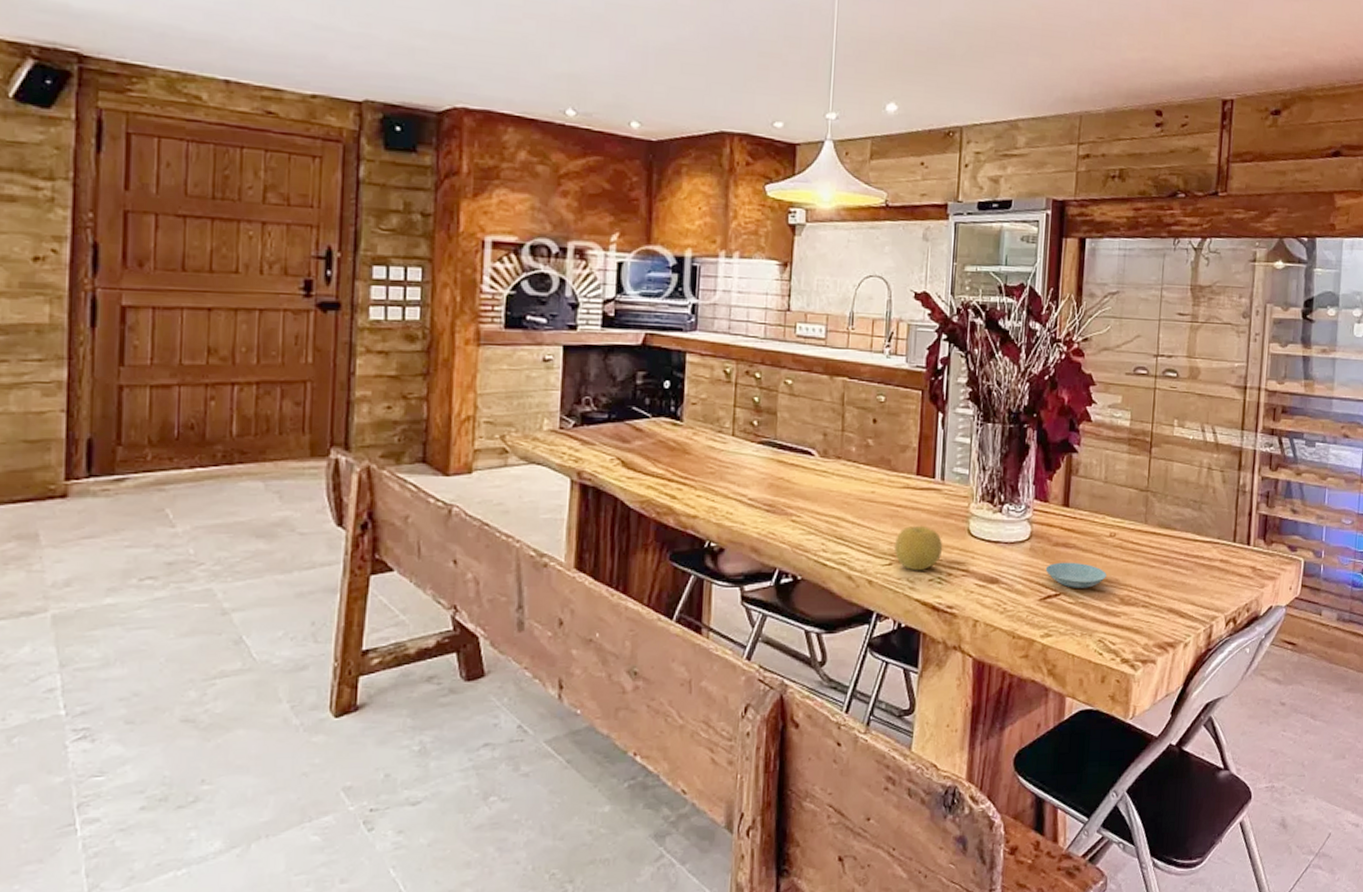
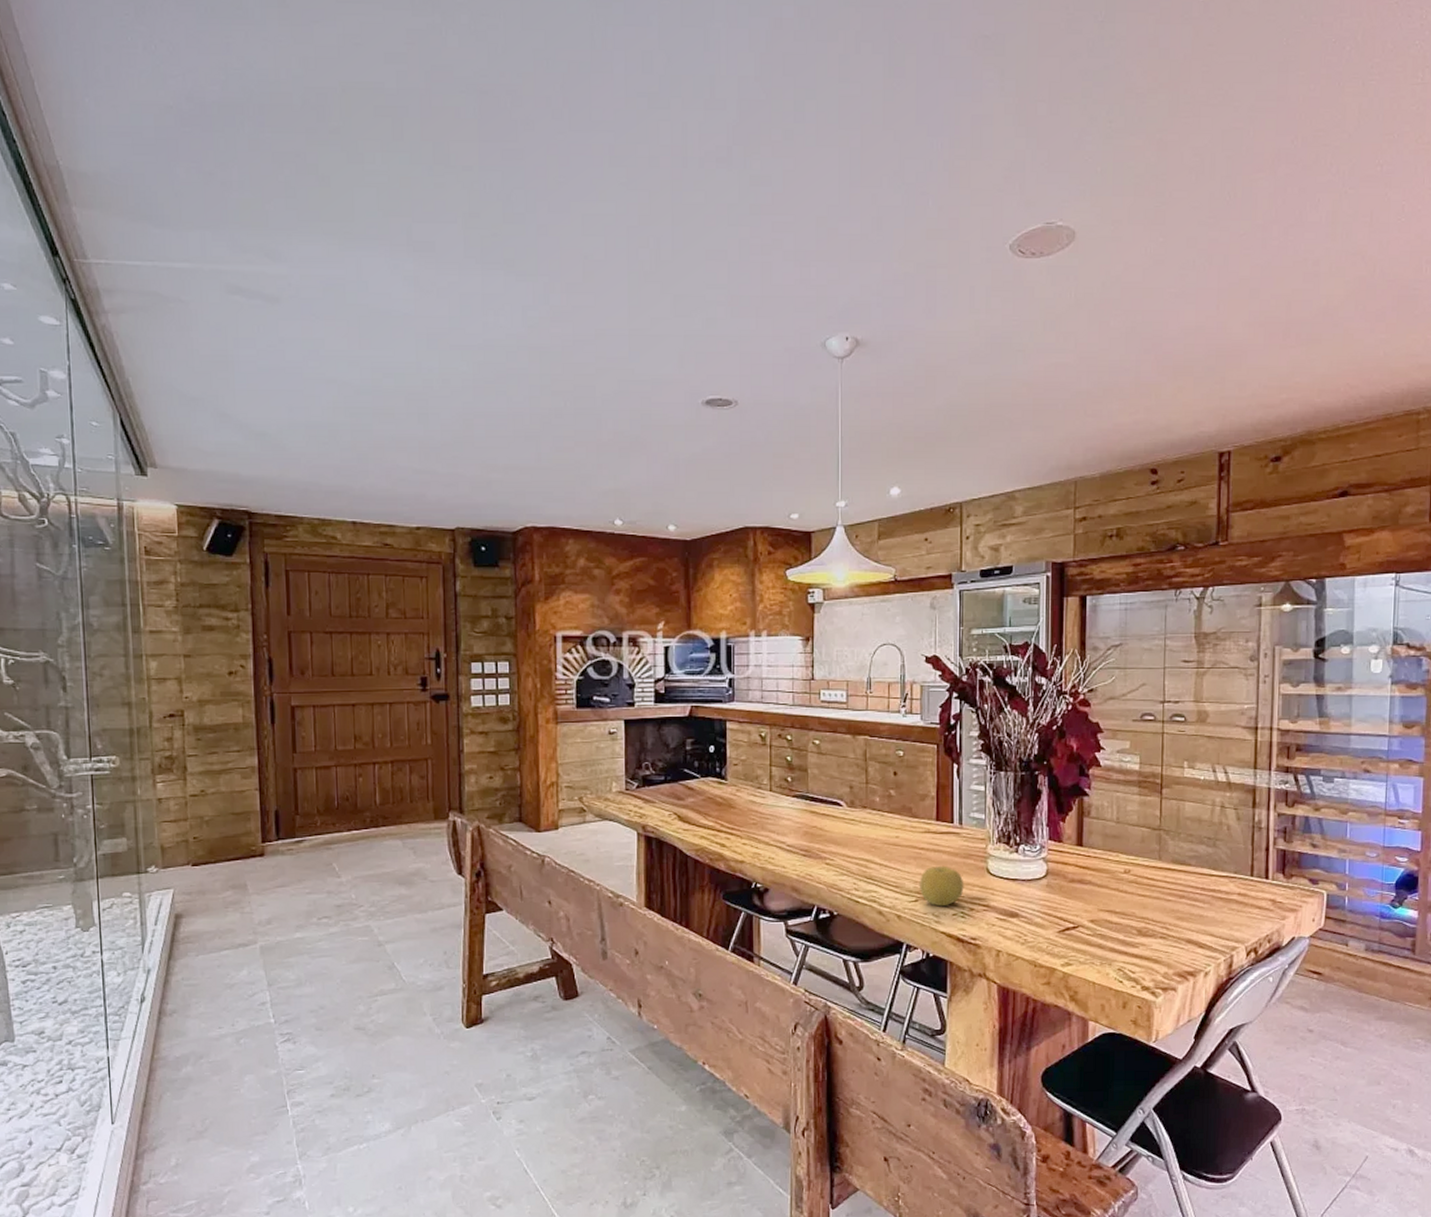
saucer: present [1045,562,1107,588] -> none [1062,897,1123,921]

